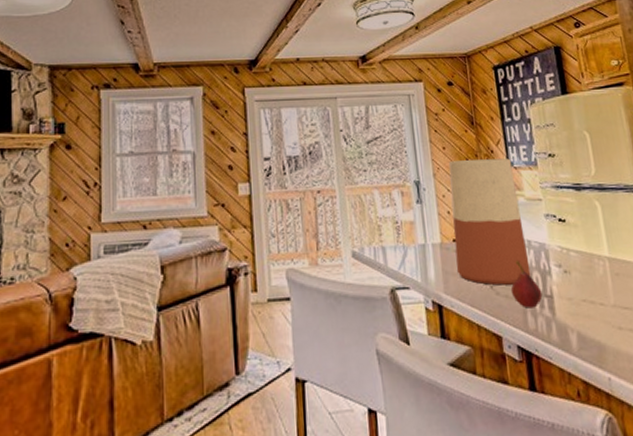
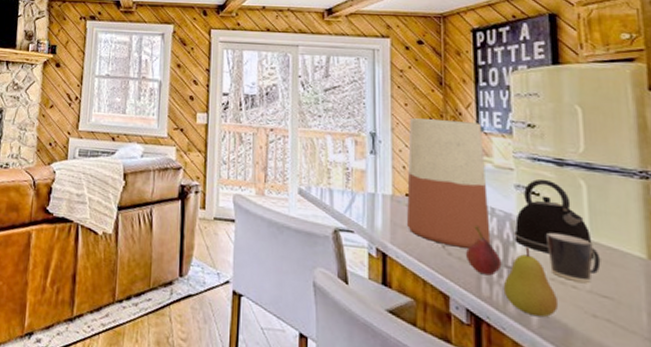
fruit: none [545,273,592,340] -> present [503,247,559,318]
kettle: none [548,205,613,277] -> present [512,178,593,259]
mug: none [575,255,620,299] -> present [547,232,601,283]

